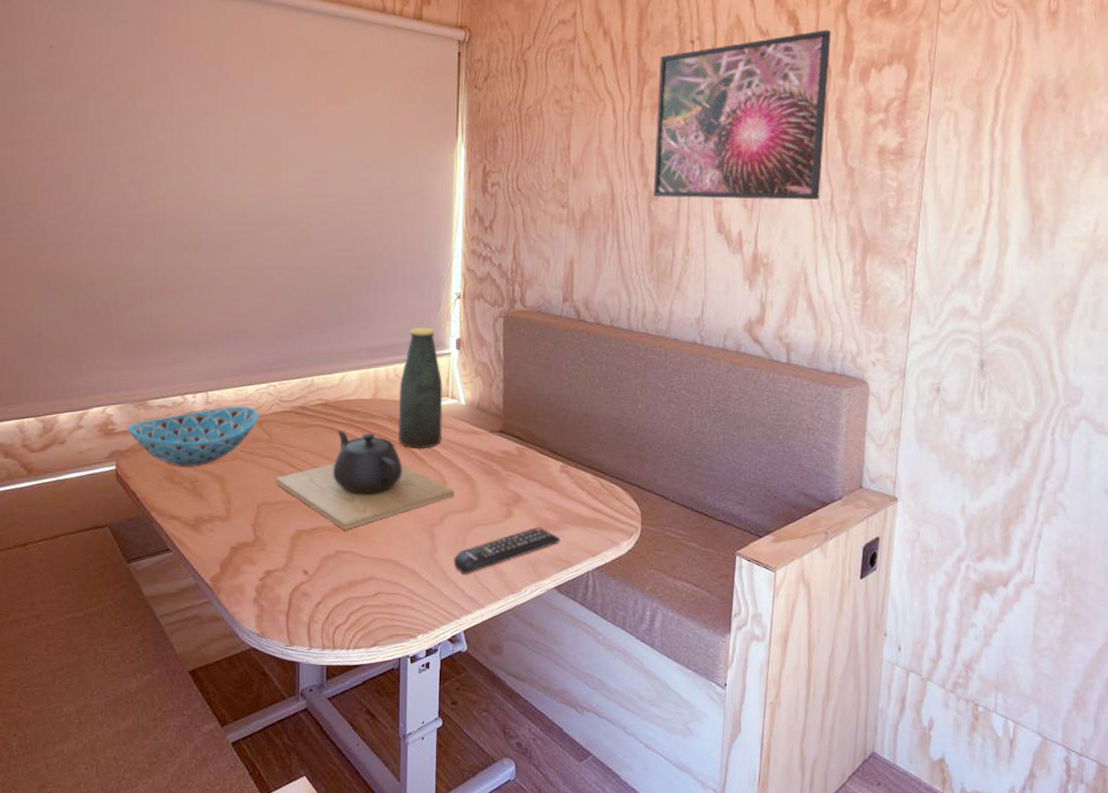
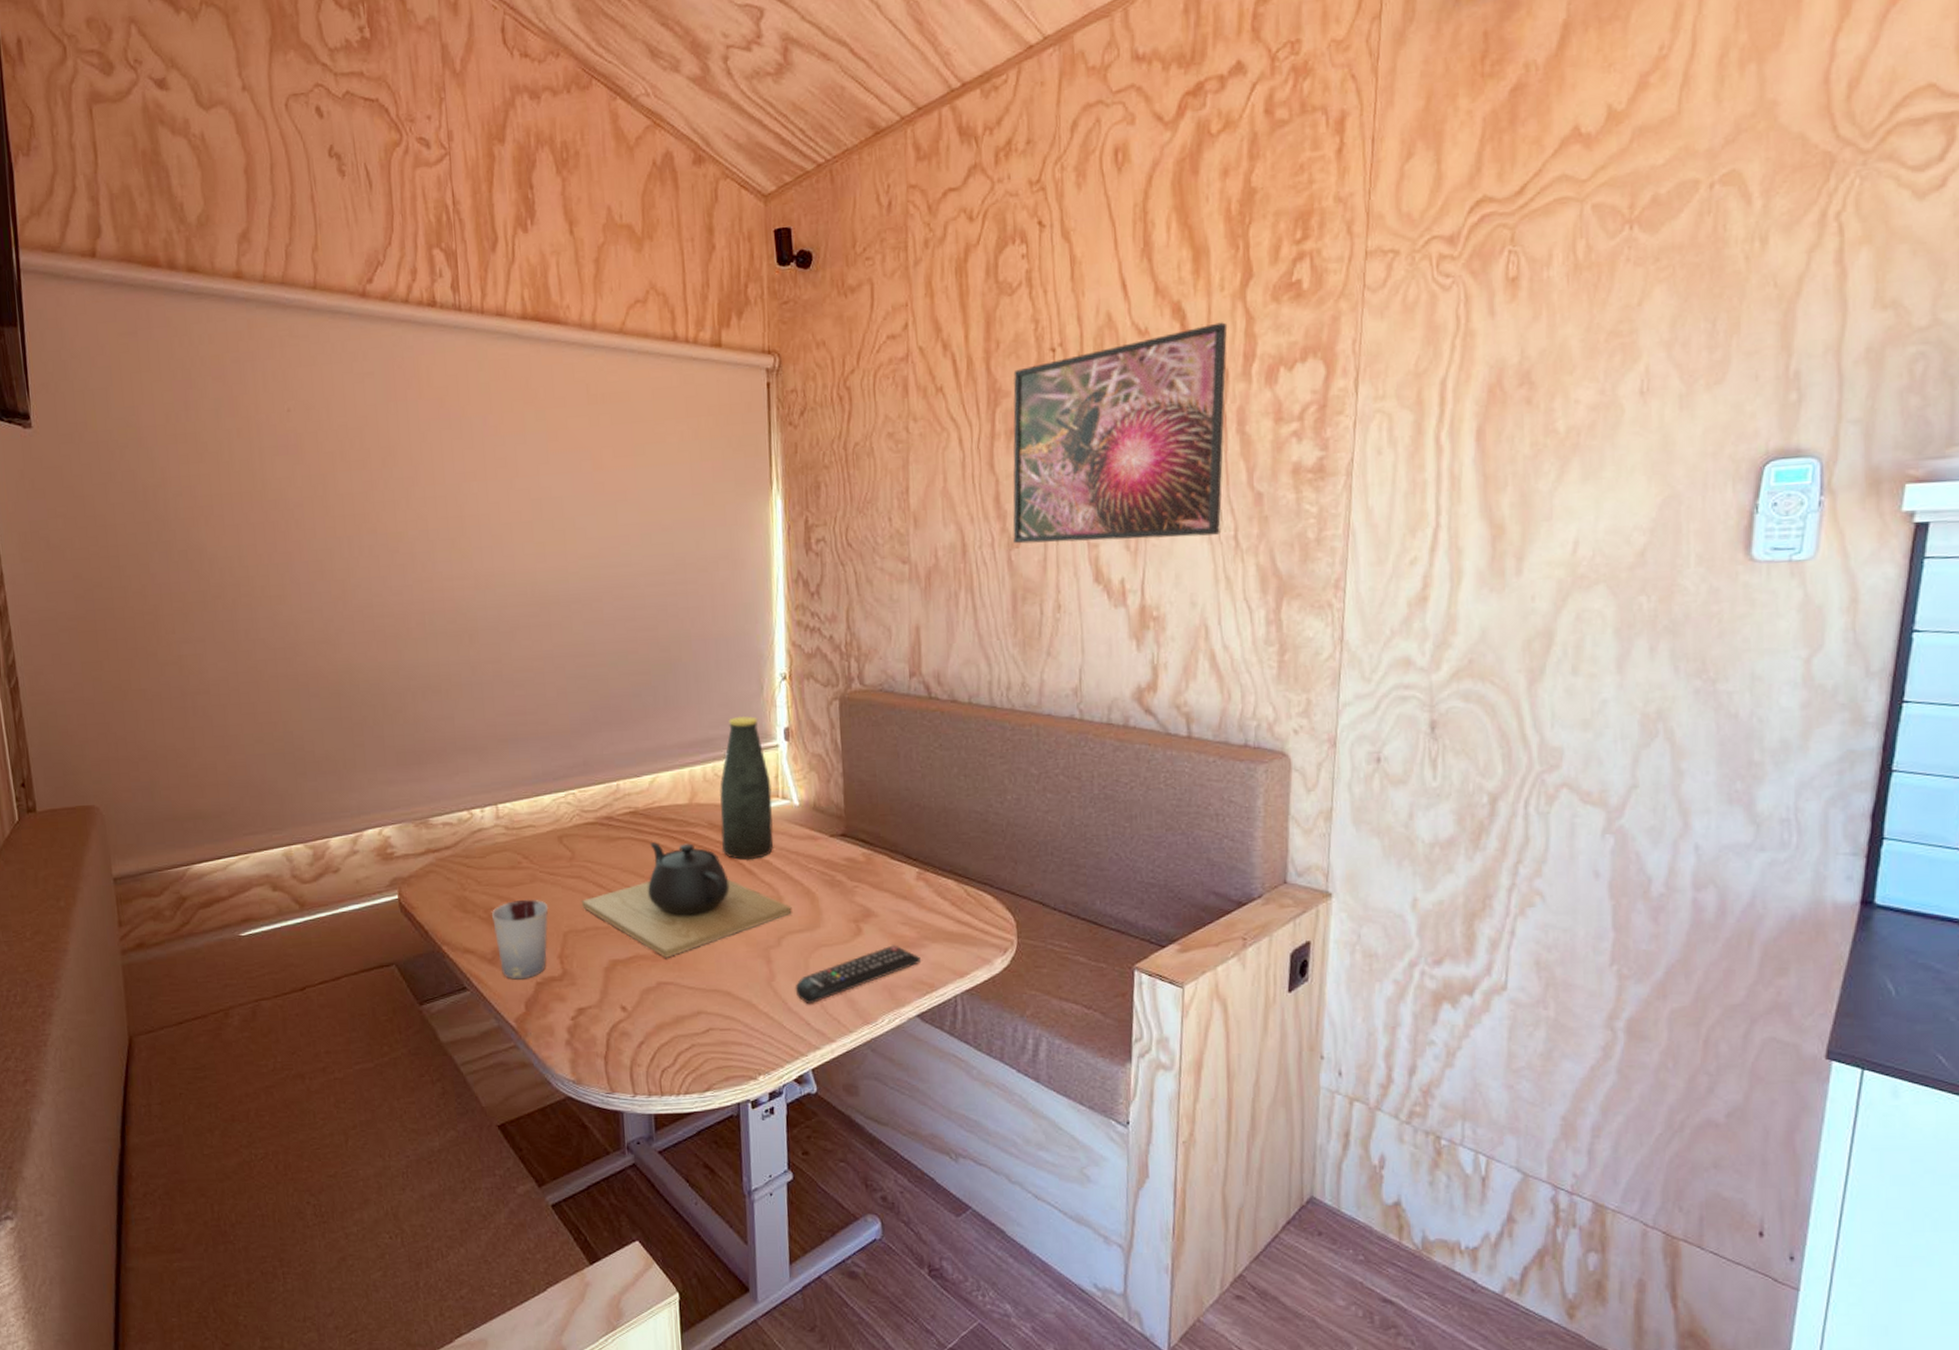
bowl: present [127,406,259,466] -> none [408,819,558,893]
cup: none [197,474,246,544] -> present [492,899,549,980]

